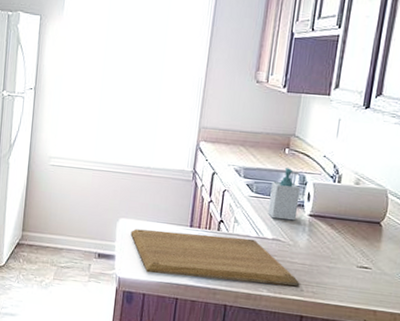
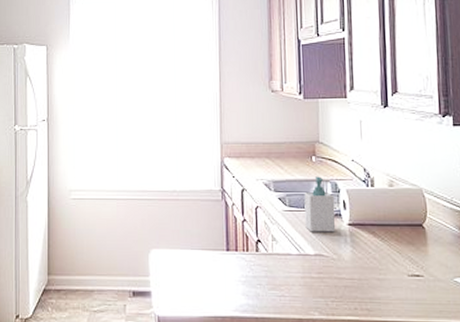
chopping board: present [130,229,300,286] -> none [164,257,352,308]

